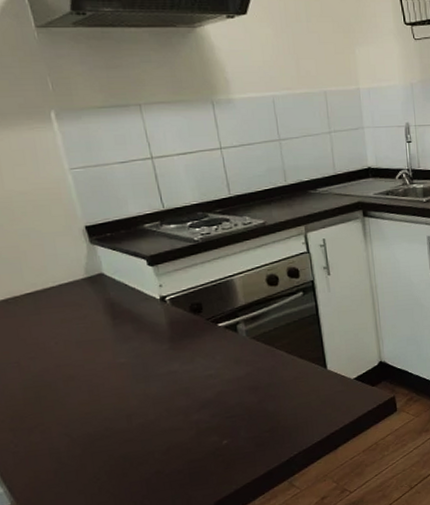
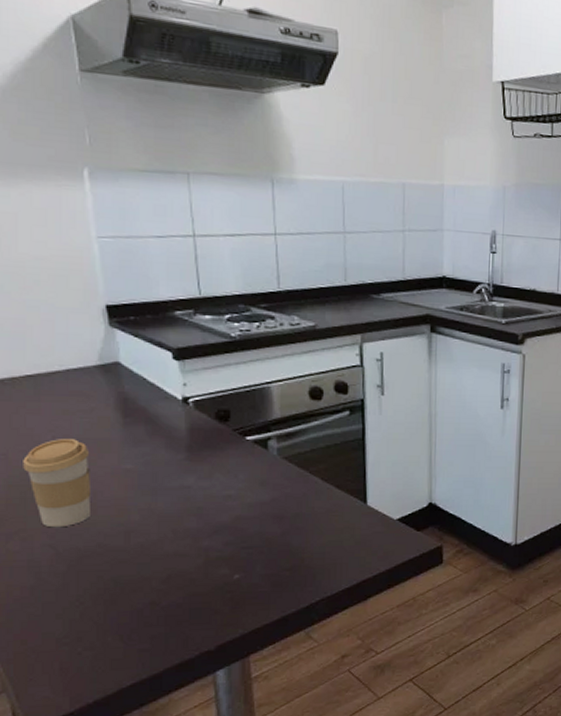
coffee cup: none [33,343,96,419] -> present [23,439,90,528]

